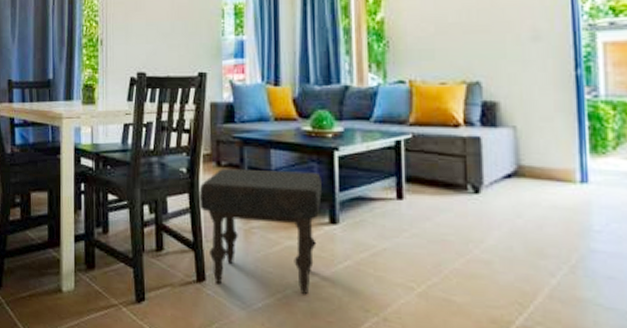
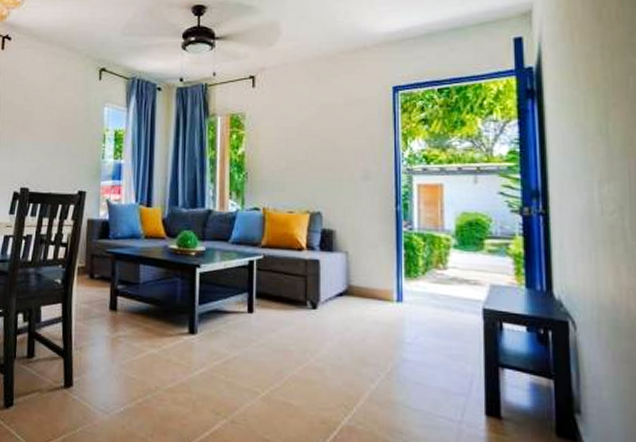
ottoman: present [199,168,322,295] -> none [71,280,184,400]

